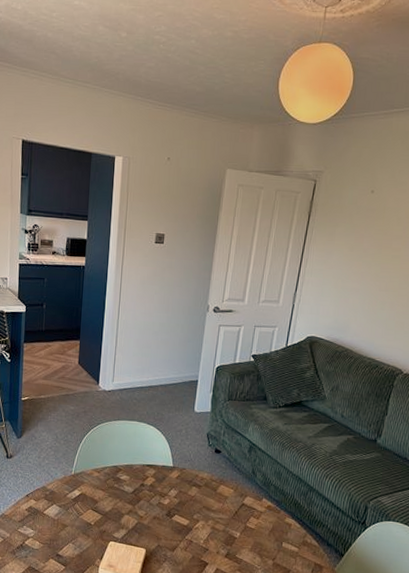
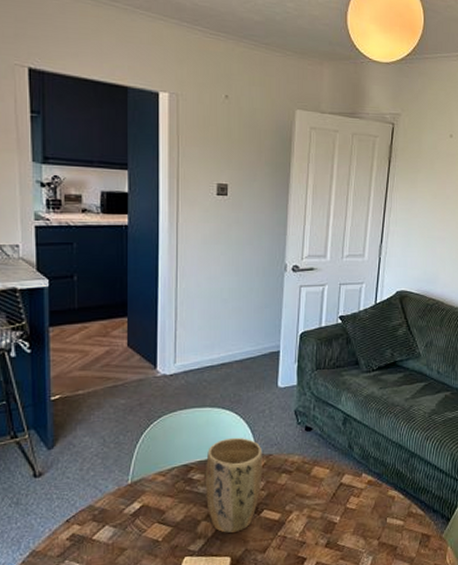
plant pot: none [129,449,178,530] -> present [206,437,263,534]

